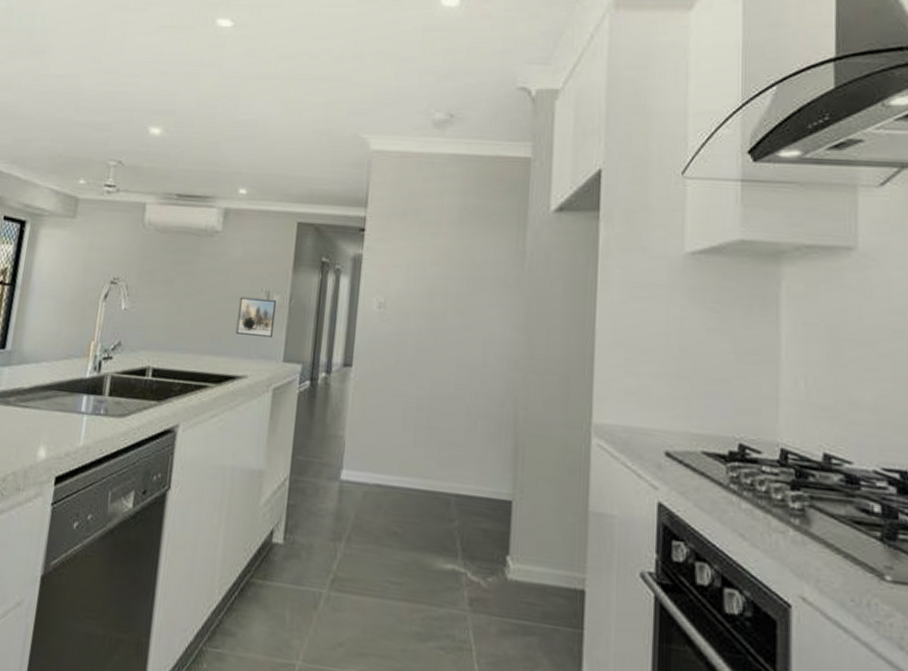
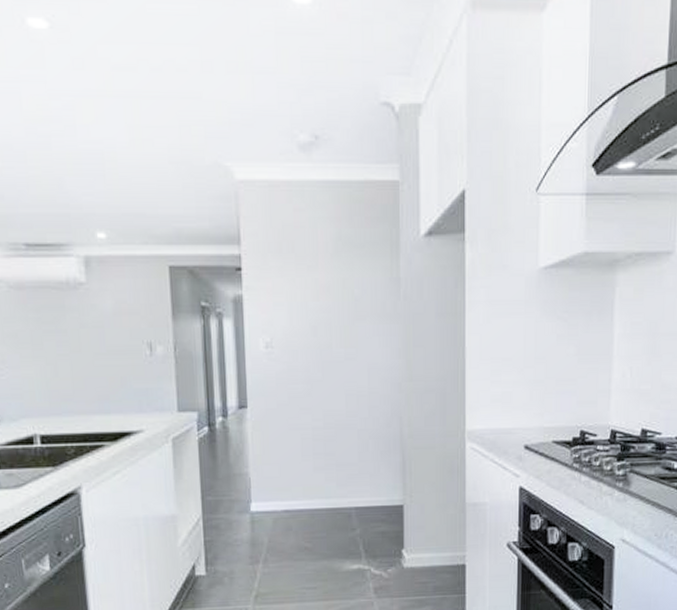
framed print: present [235,296,277,337] -> none [120,350,163,390]

